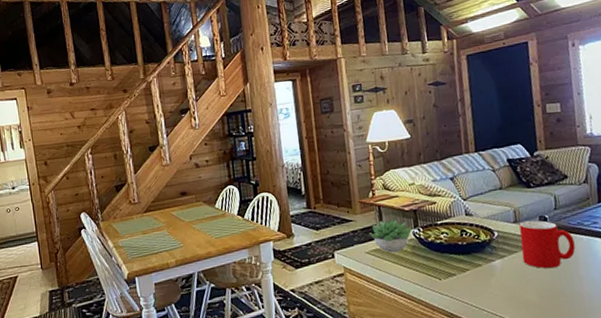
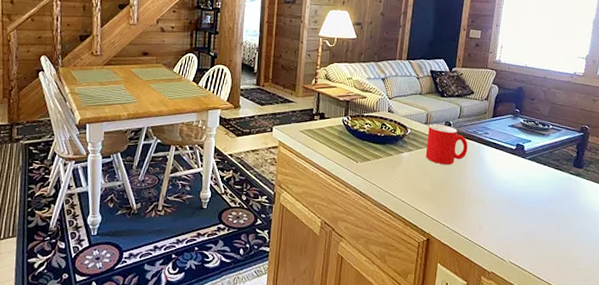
succulent plant: present [368,219,413,253] -> none [305,106,343,135]

